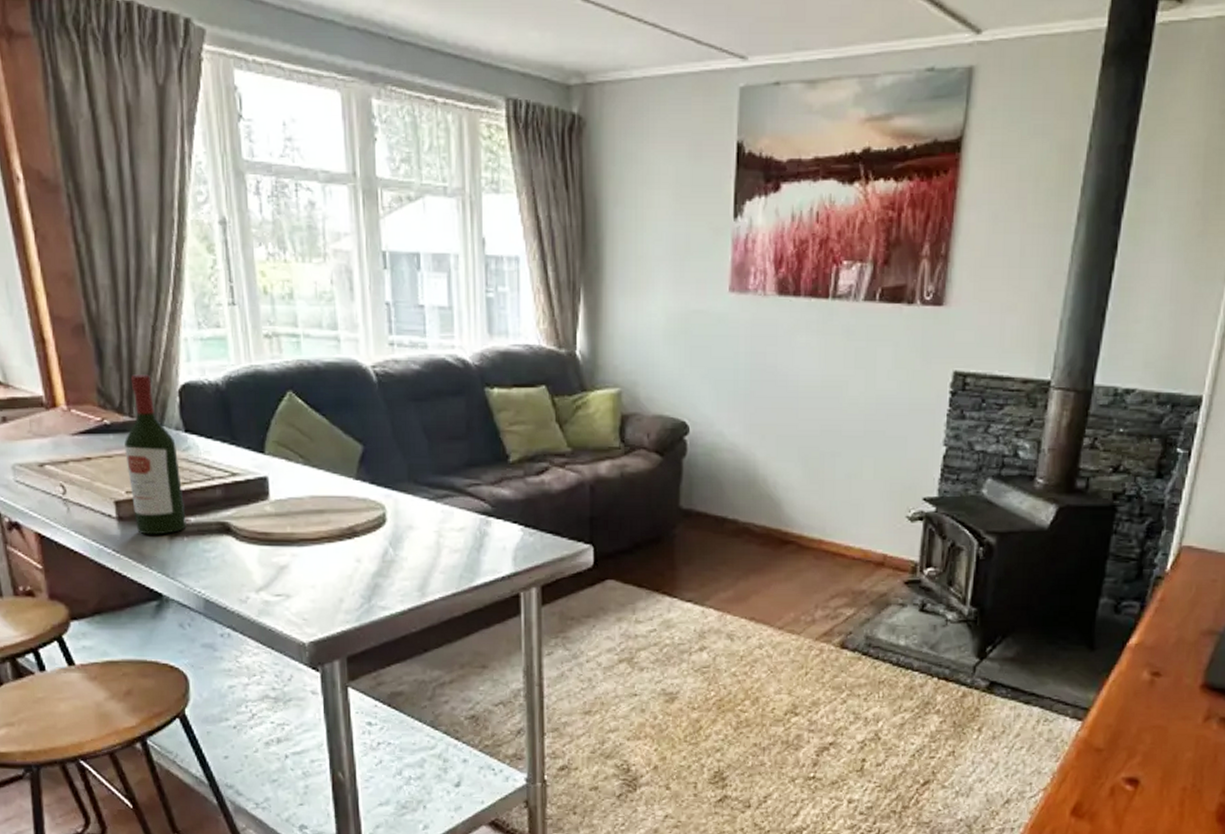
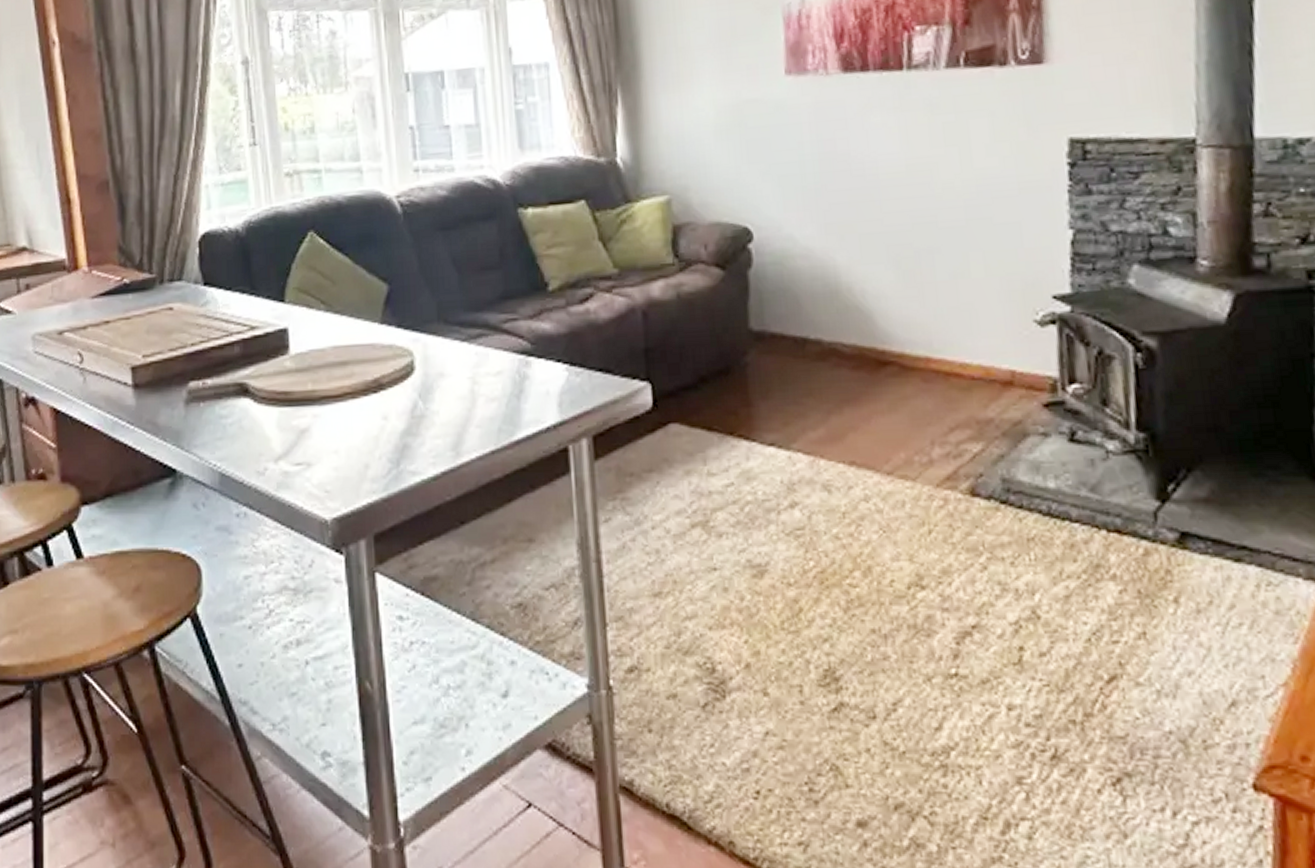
wine bottle: present [125,374,187,535] -> none [143,227,203,403]

